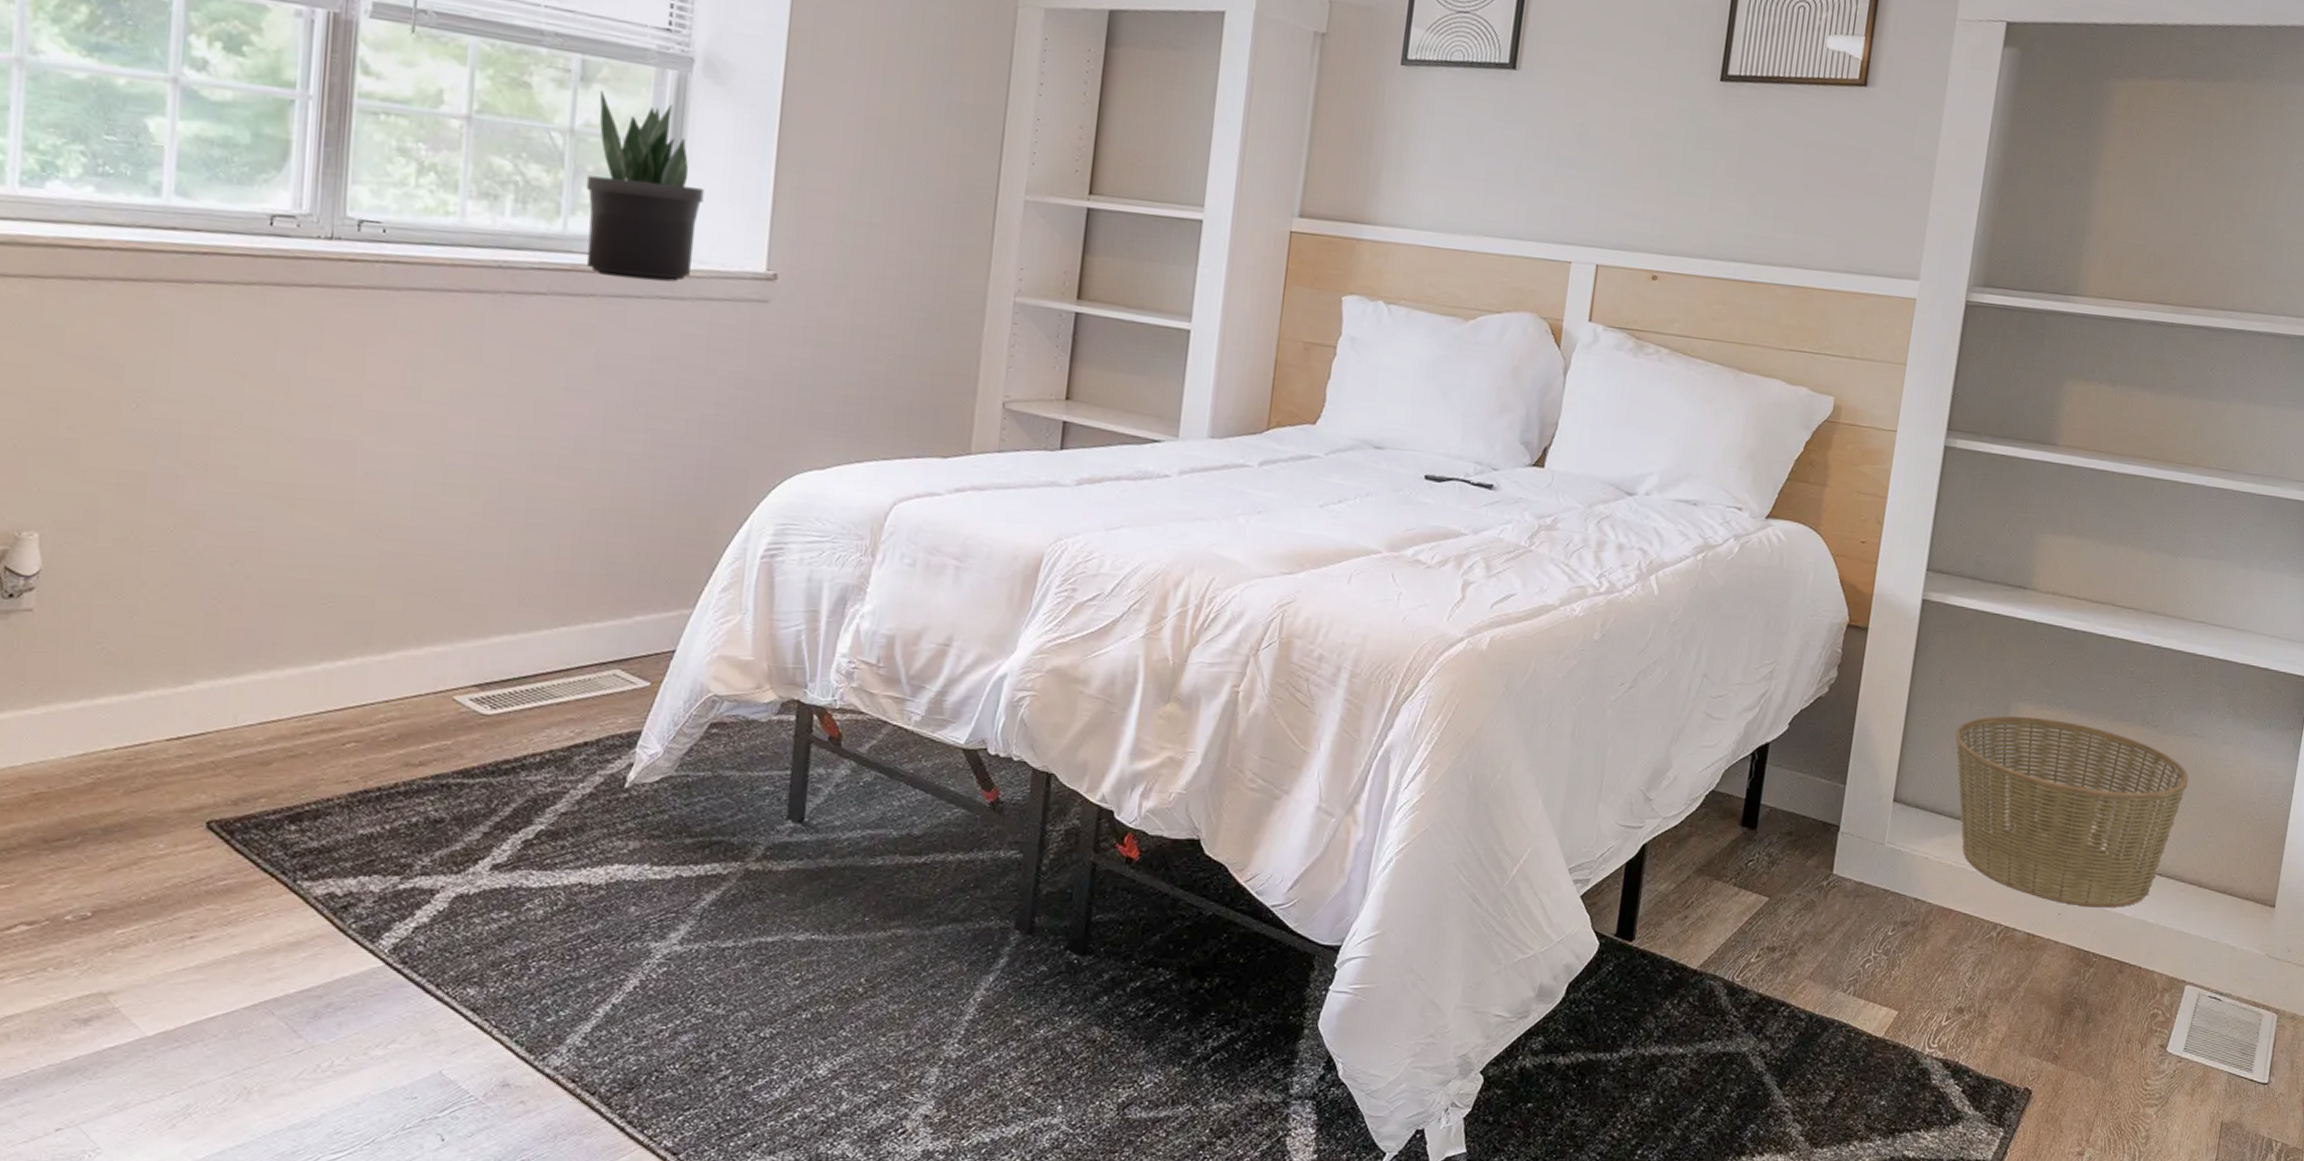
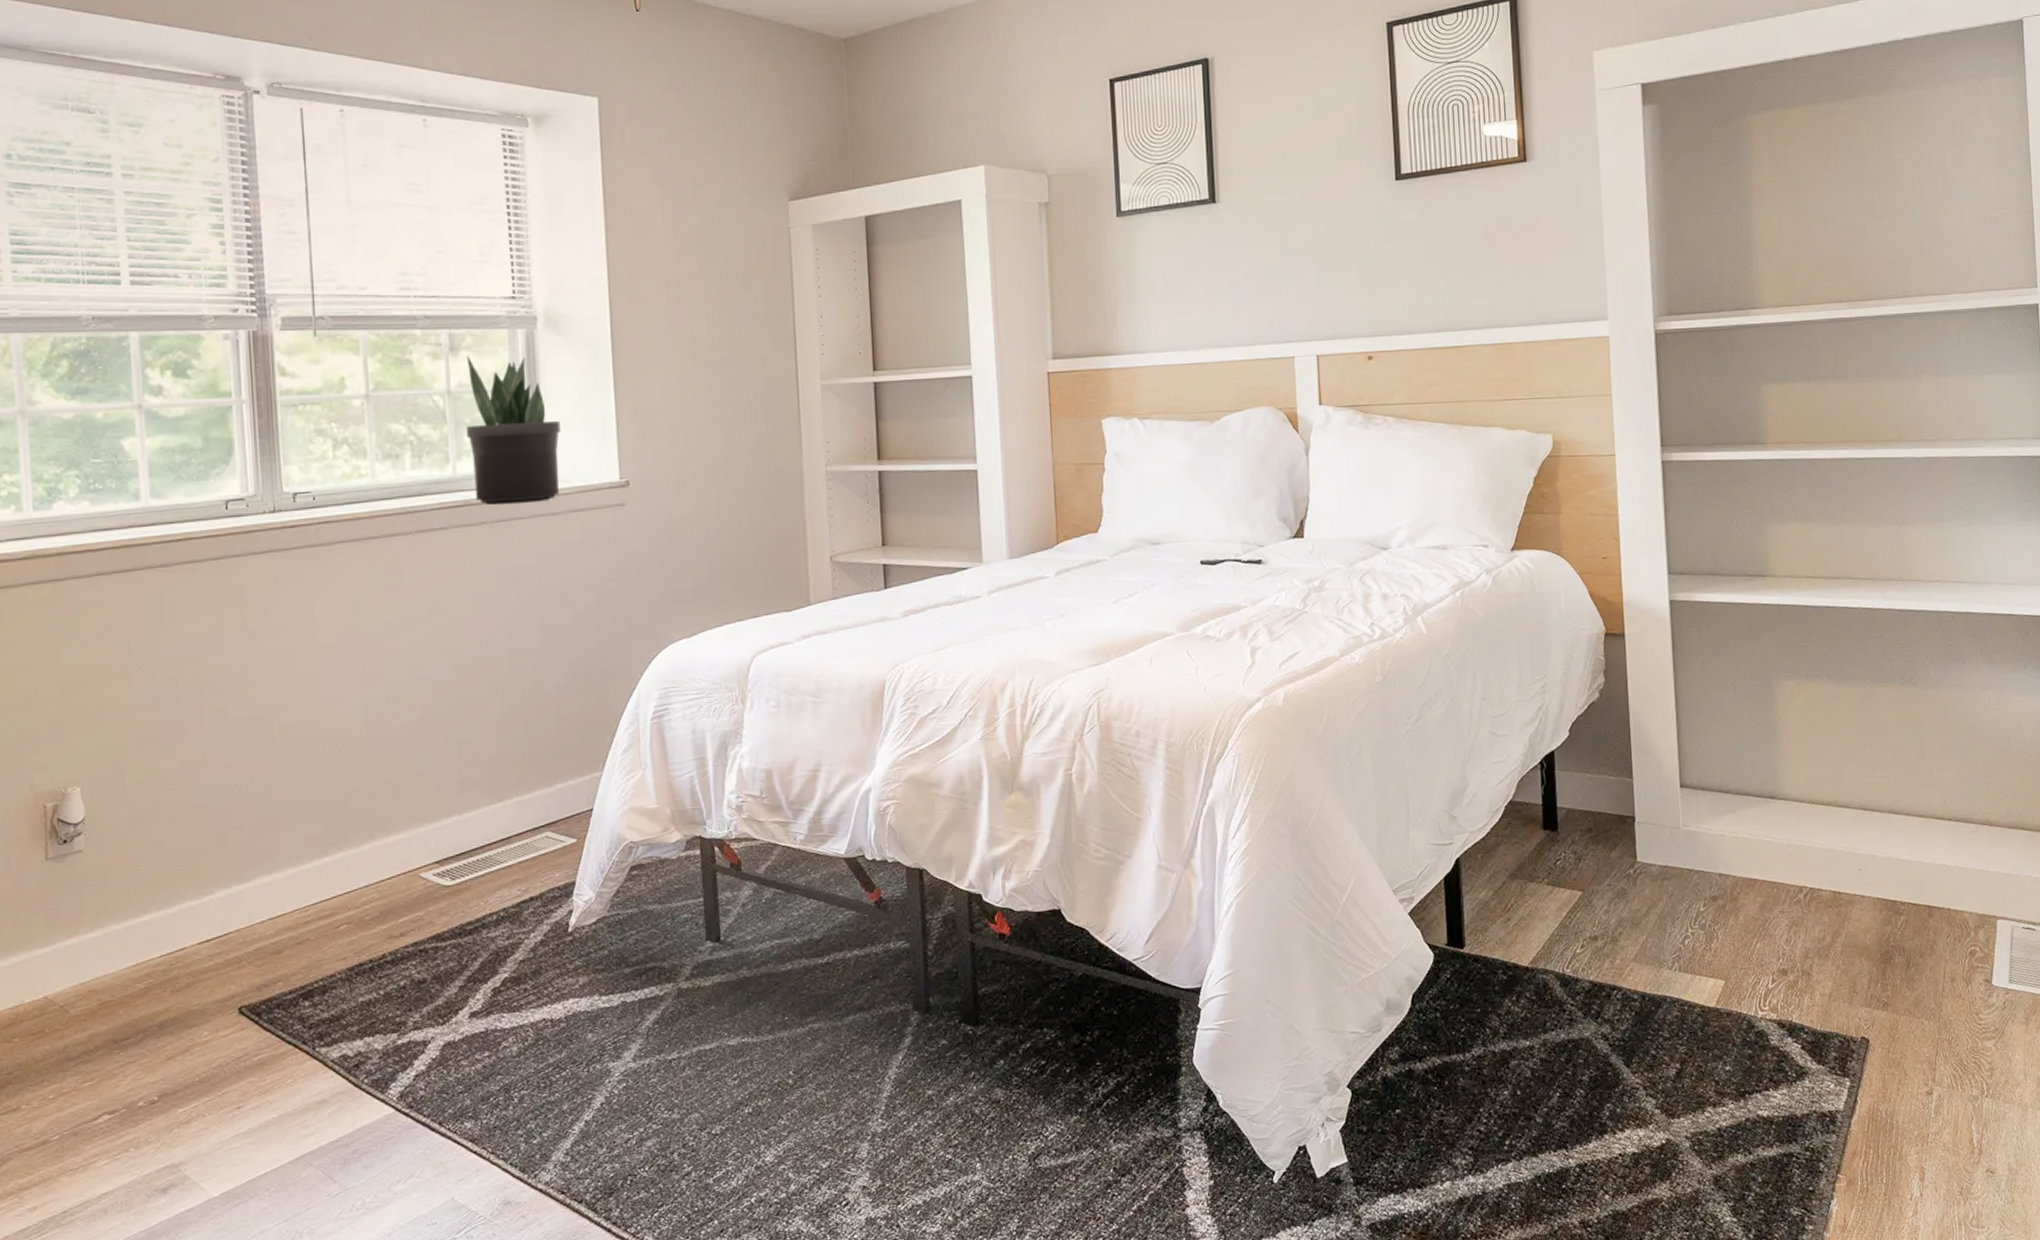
basket: present [1955,716,2189,908] -> none [1726,691,1958,859]

